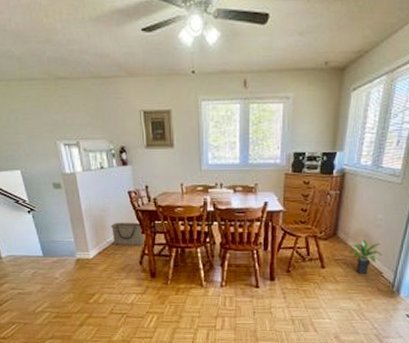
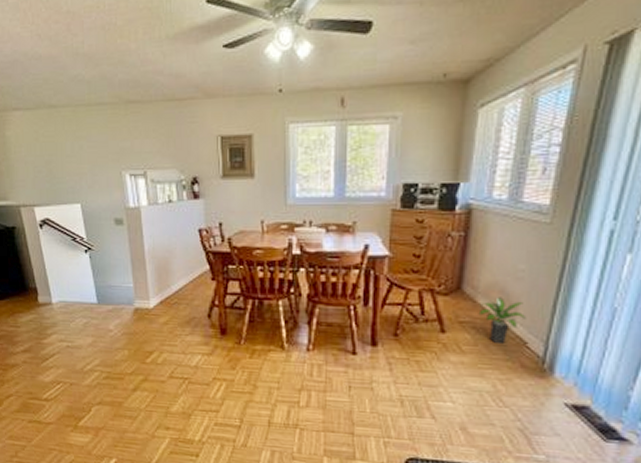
basket: present [110,222,146,245] -> none [176,265,217,294]

